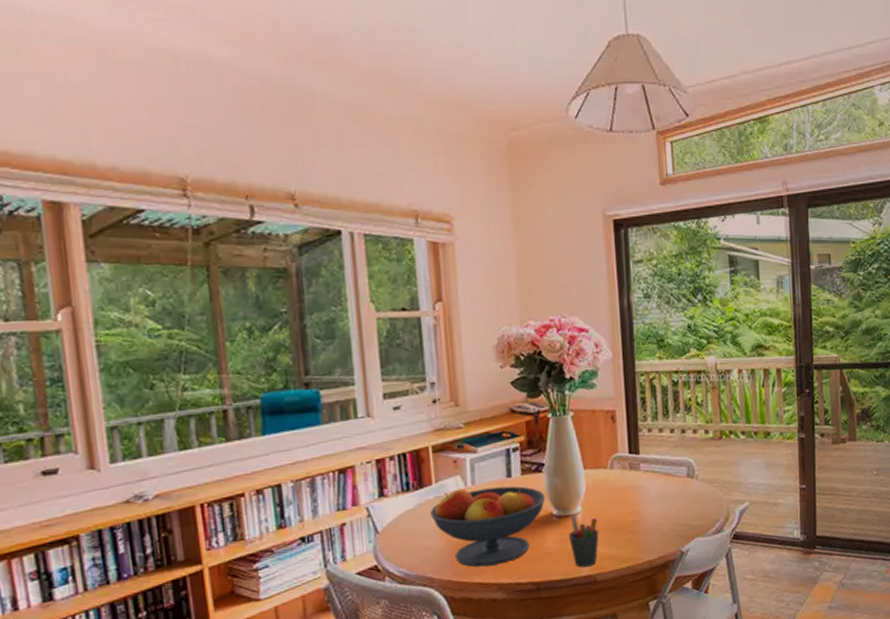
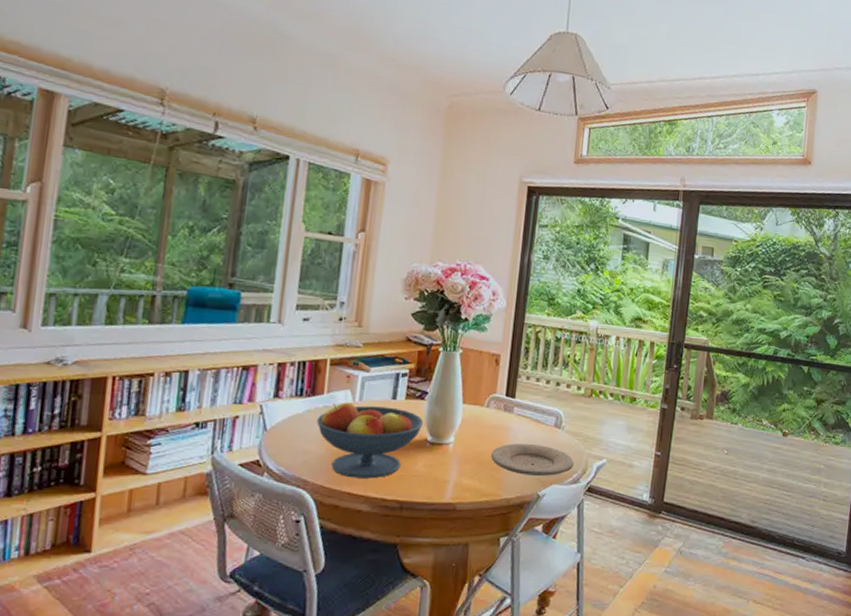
pen holder: present [569,514,599,568] -> none [437,443,467,495]
plate: none [624,498,714,534] -> present [491,443,574,476]

